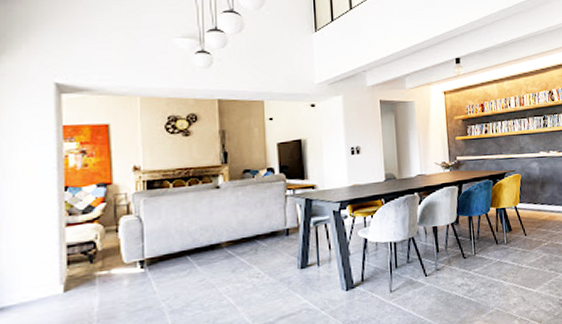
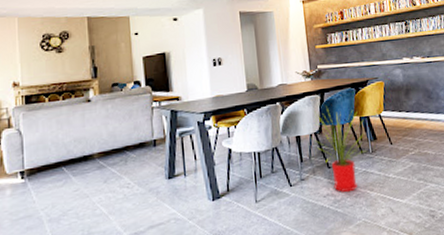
house plant: none [448,197,501,283] -> present [311,106,366,193]

